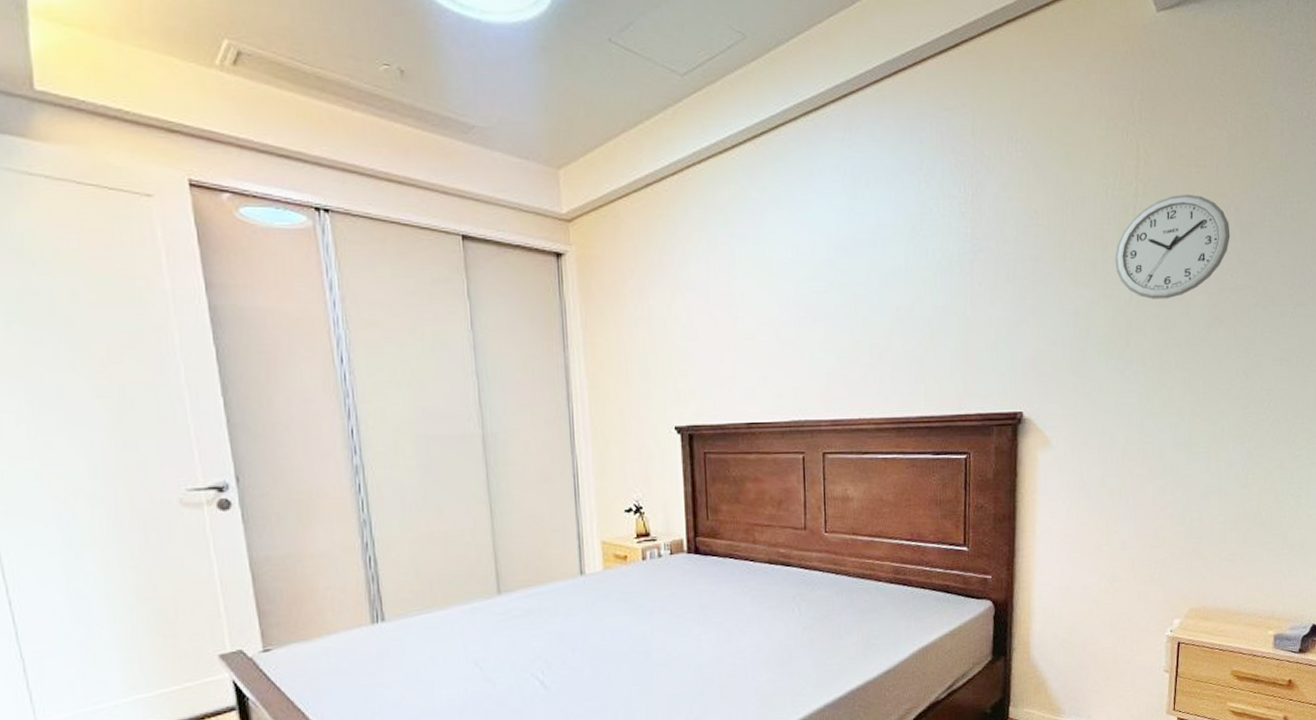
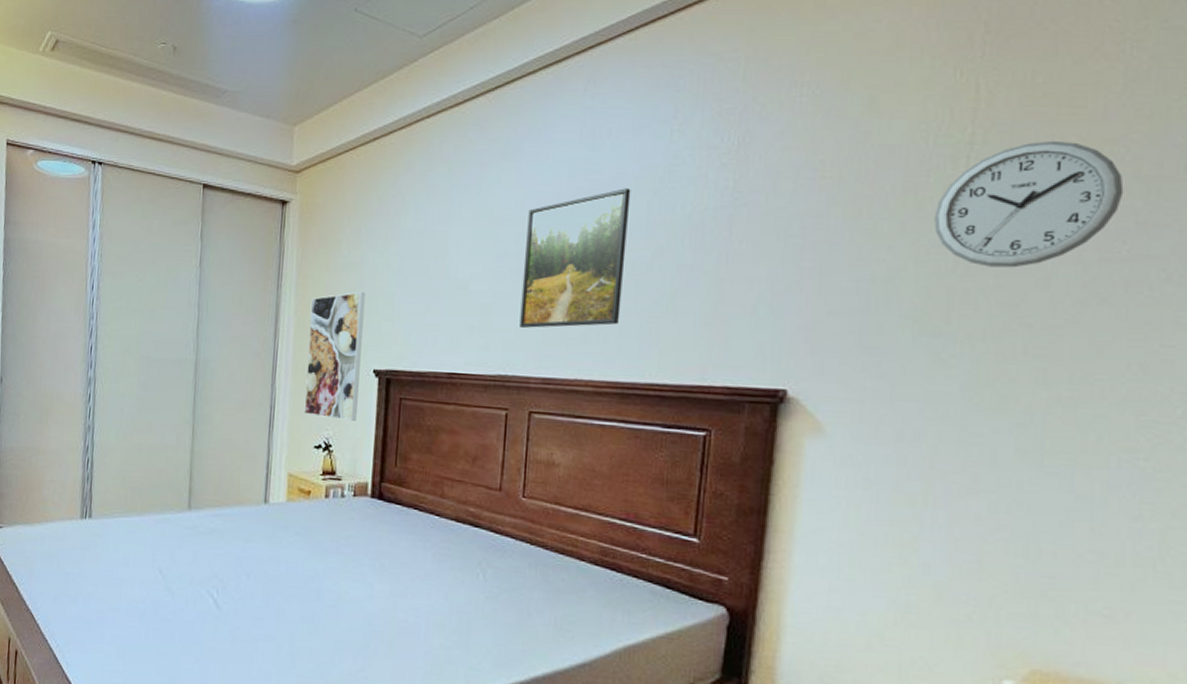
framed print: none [601,348,664,481] -> present [304,292,366,421]
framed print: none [804,236,891,373] -> present [519,188,631,328]

